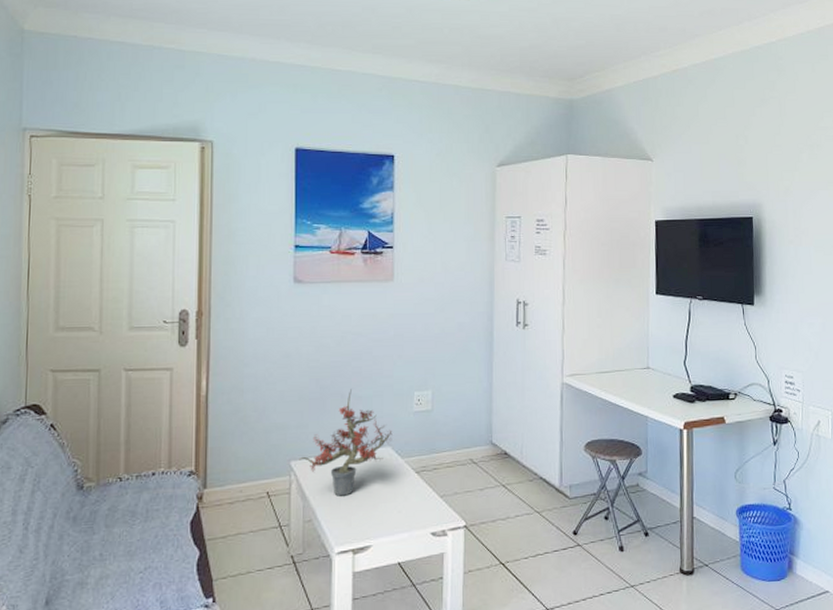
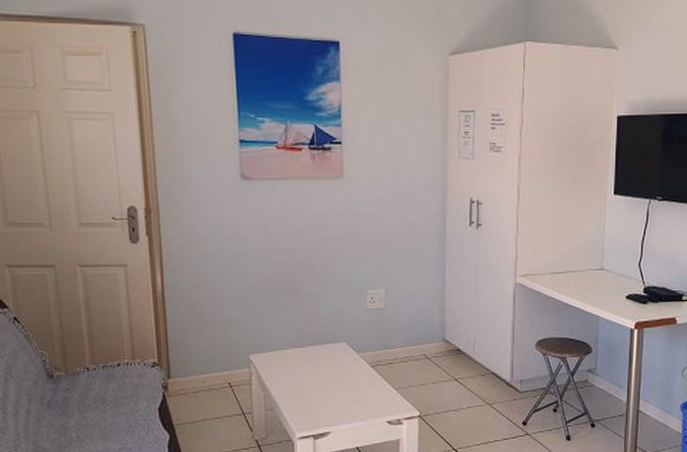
potted plant: present [299,389,393,496] -> none [257,287,348,387]

